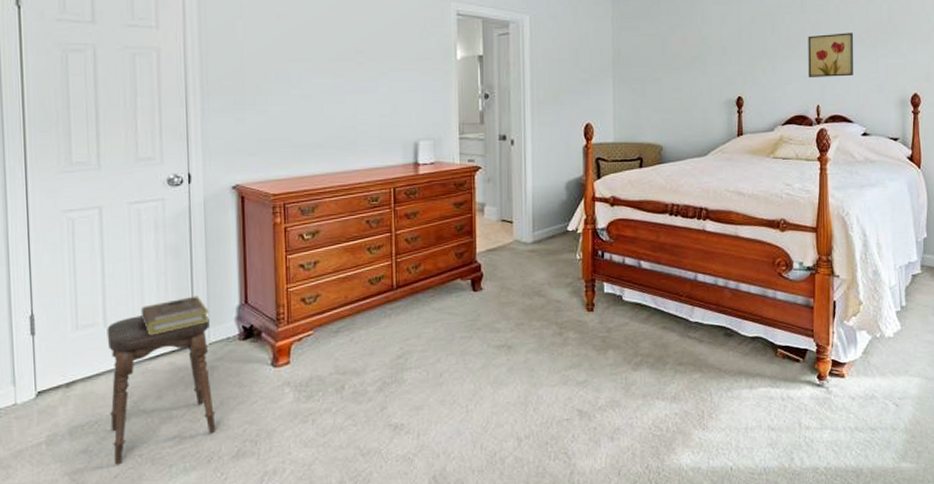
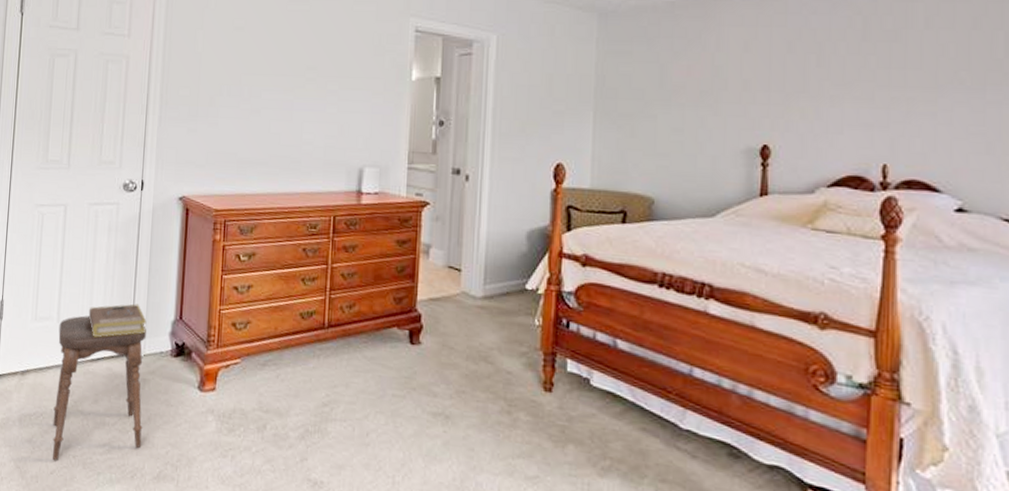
wall art: present [808,33,853,77] -> none [871,69,944,129]

